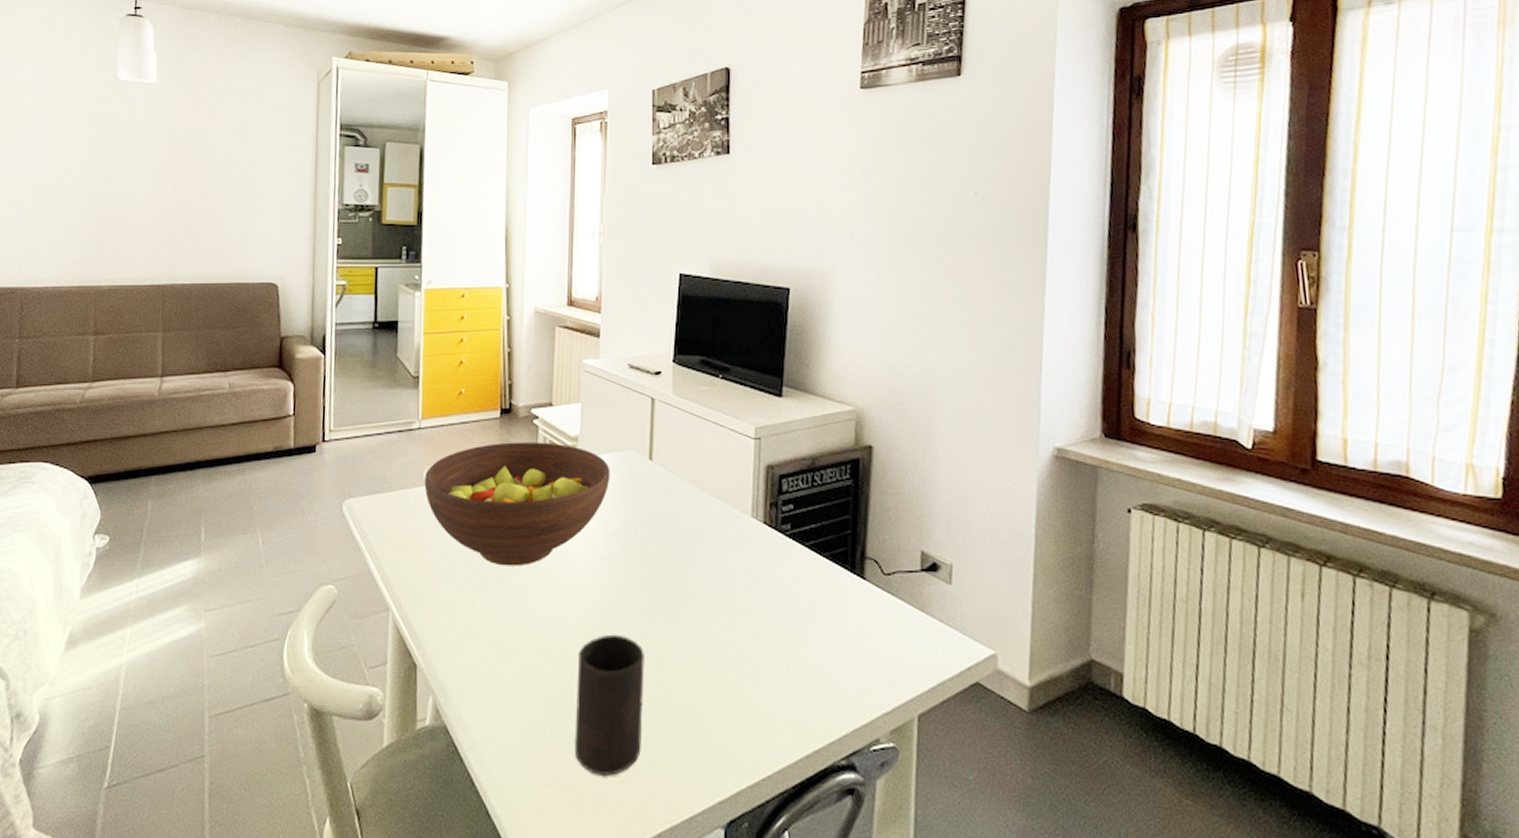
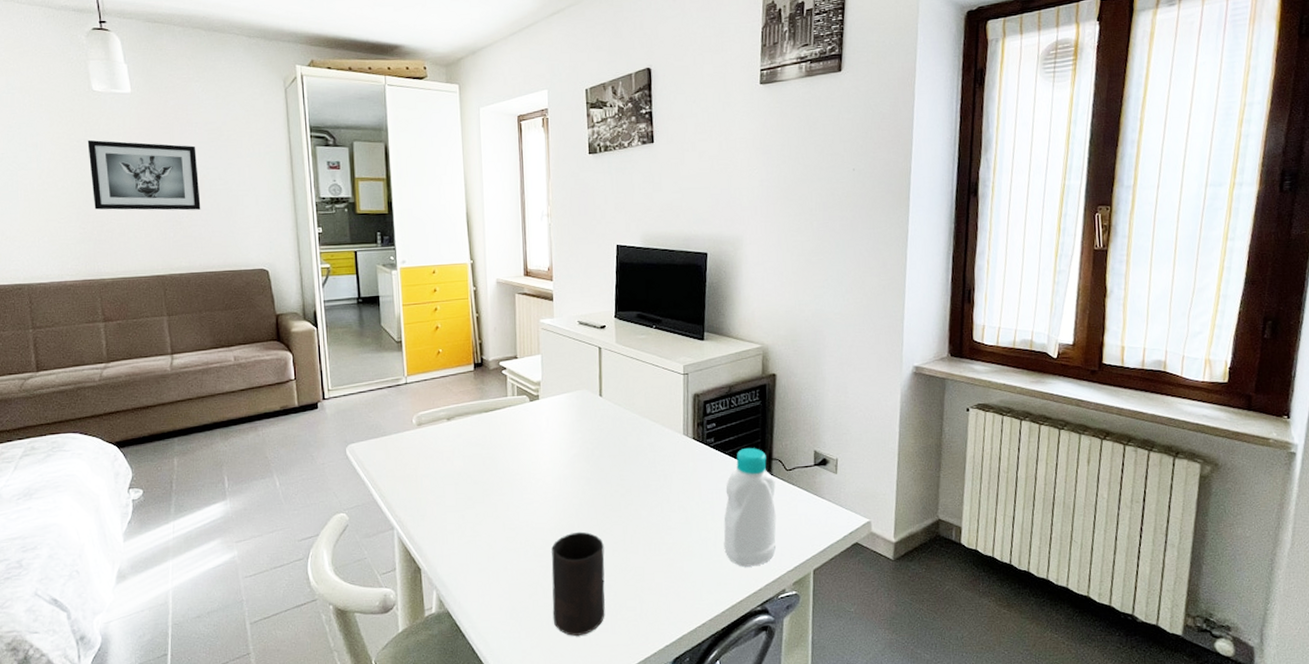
wall art: none [102,132,217,213] -> present [87,140,201,211]
fruit bowl: present [424,442,611,566] -> none [414,388,569,487]
bottle: none [799,539,869,703] -> present [723,447,777,567]

